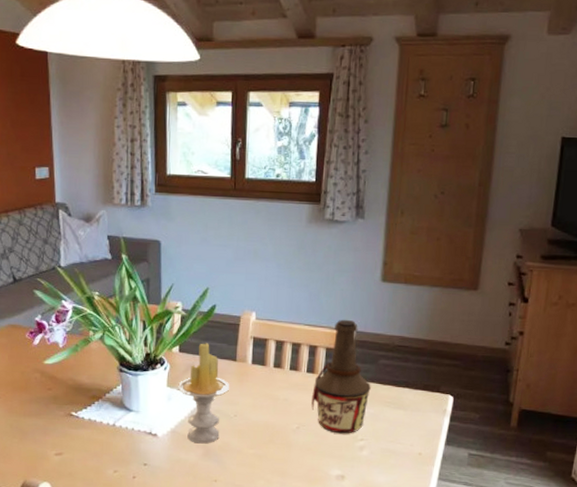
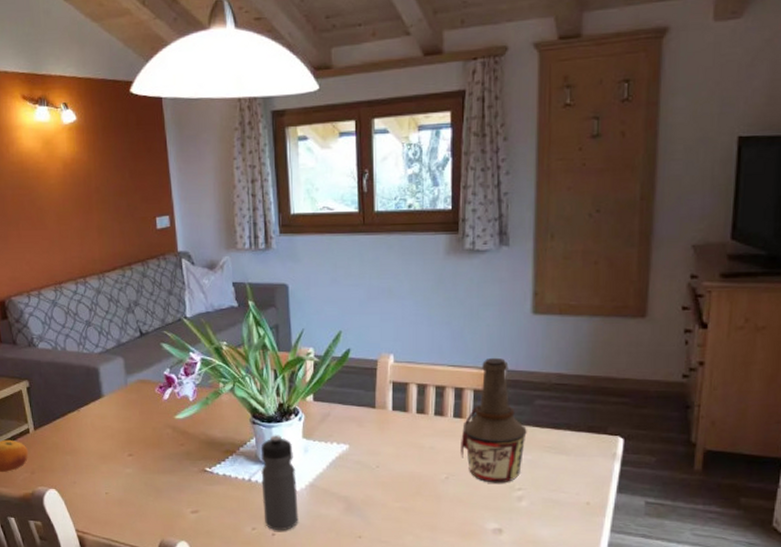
water bottle: none [125,383,160,474] -> present [260,435,299,531]
candle: present [178,343,229,444] -> none [315,390,369,498]

